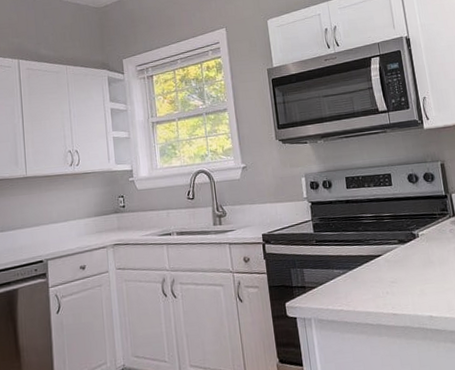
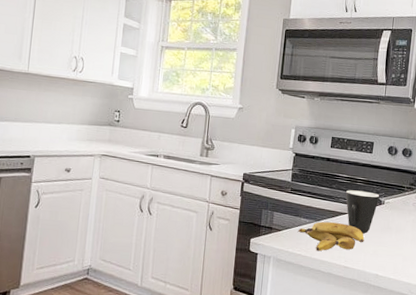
banana: none [333,266,408,303] -> present [297,221,365,252]
mug: none [375,227,412,274] -> present [346,190,380,234]

